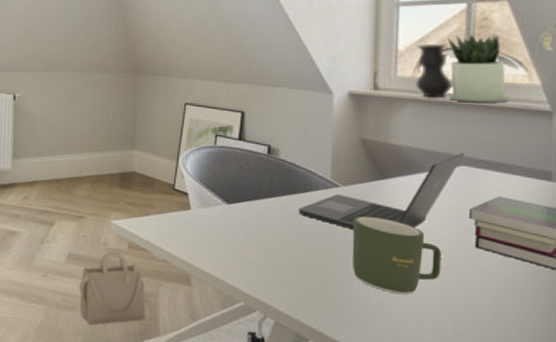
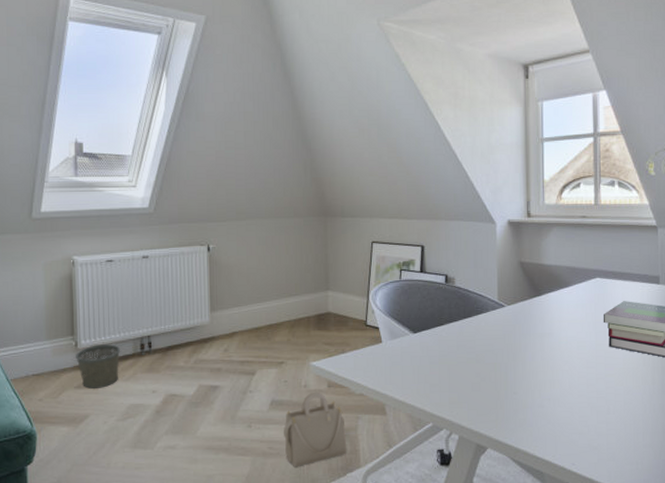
laptop: present [298,152,465,229] -> none [473,267,598,343]
mug: present [351,215,442,295] -> none [517,330,585,396]
vase: present [416,43,452,98] -> none [557,173,586,222]
planter: present [447,34,512,103] -> none [580,163,629,223]

